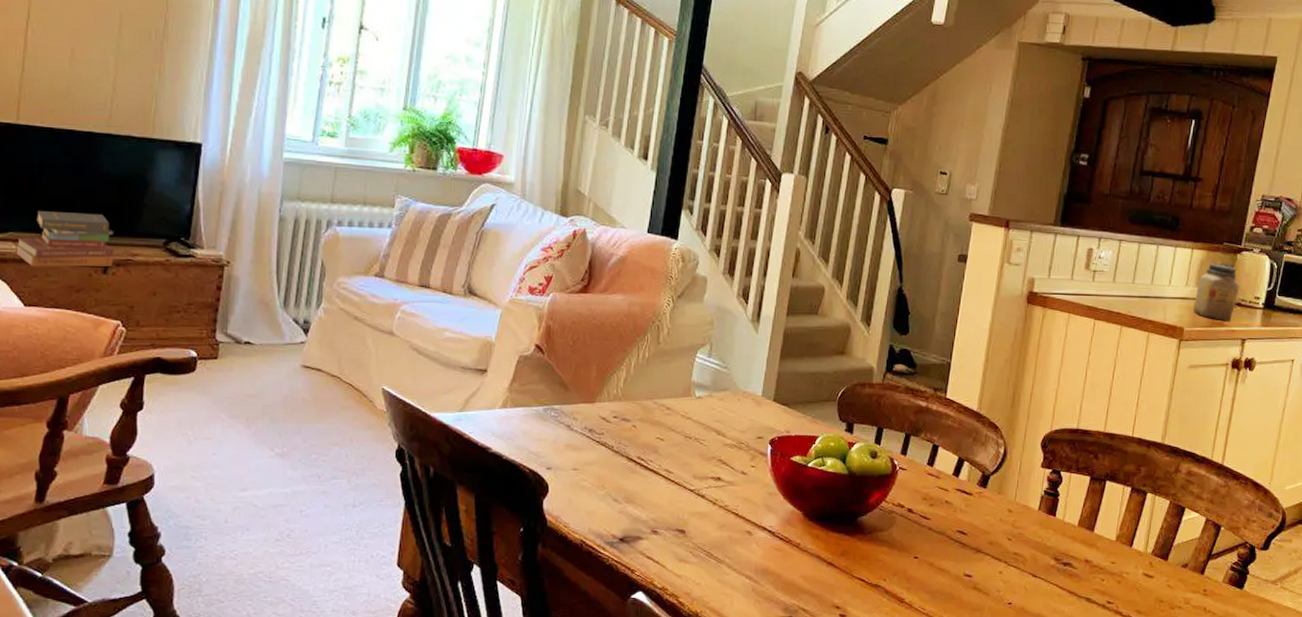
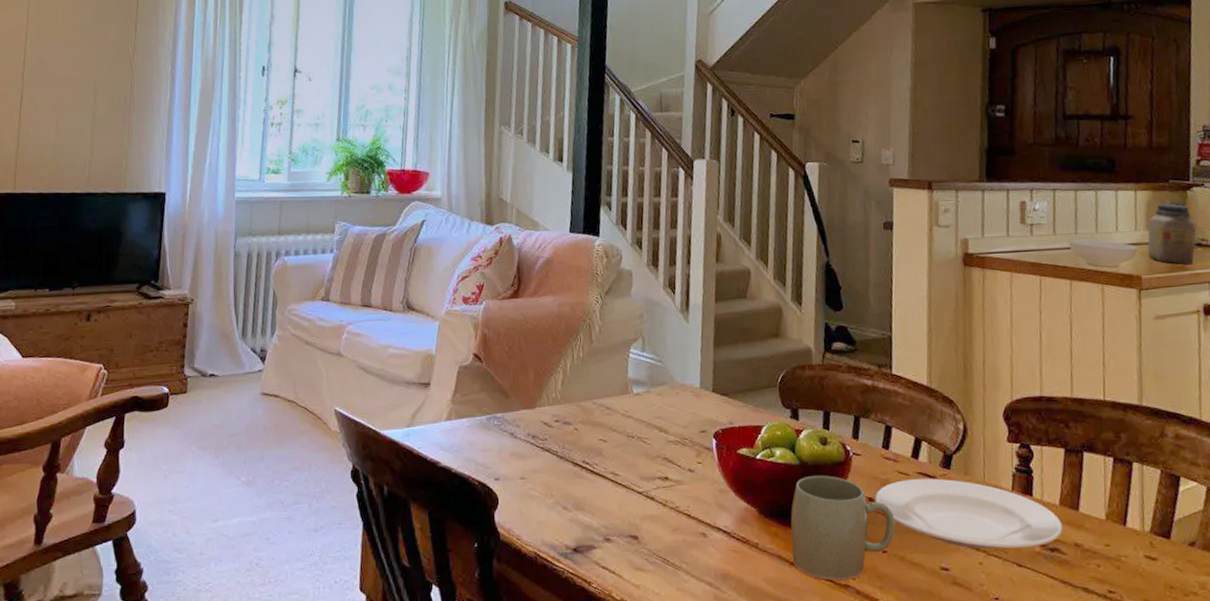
books: present [16,210,114,268] -> none [14,266,96,321]
mug: none [830,485,930,581] -> present [790,475,895,581]
plate: none [914,495,1078,561] -> present [874,478,1063,550]
bowl: none [1125,288,1186,318] -> present [1068,239,1138,268]

